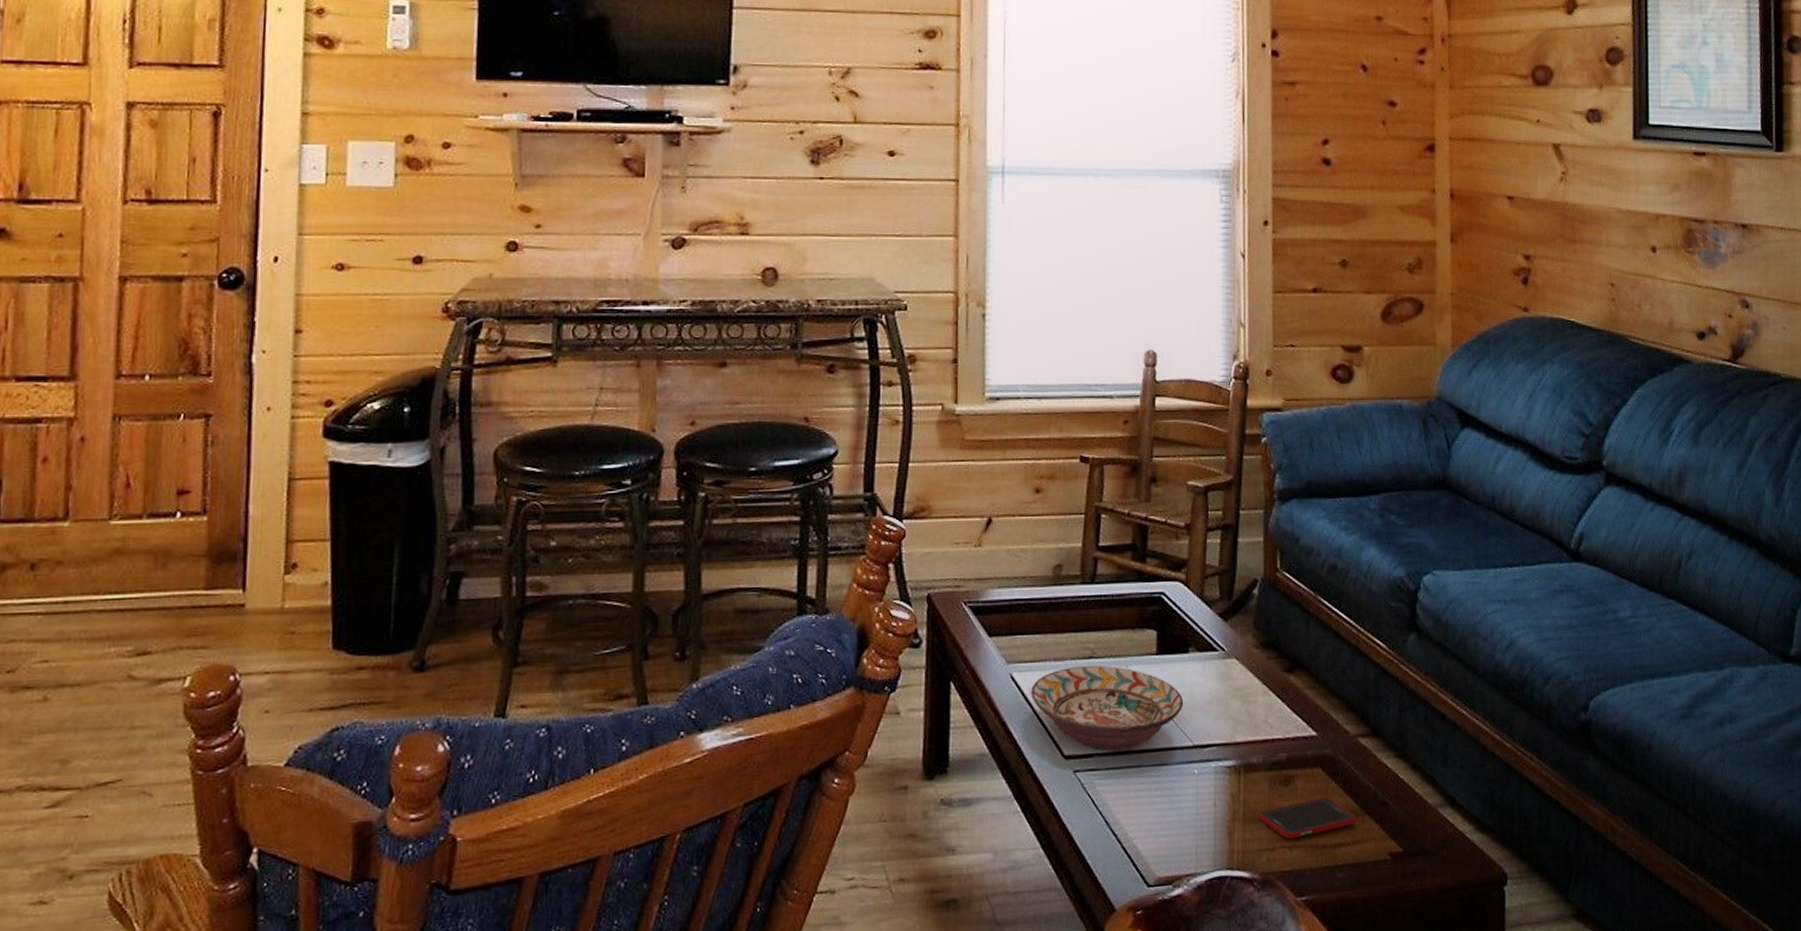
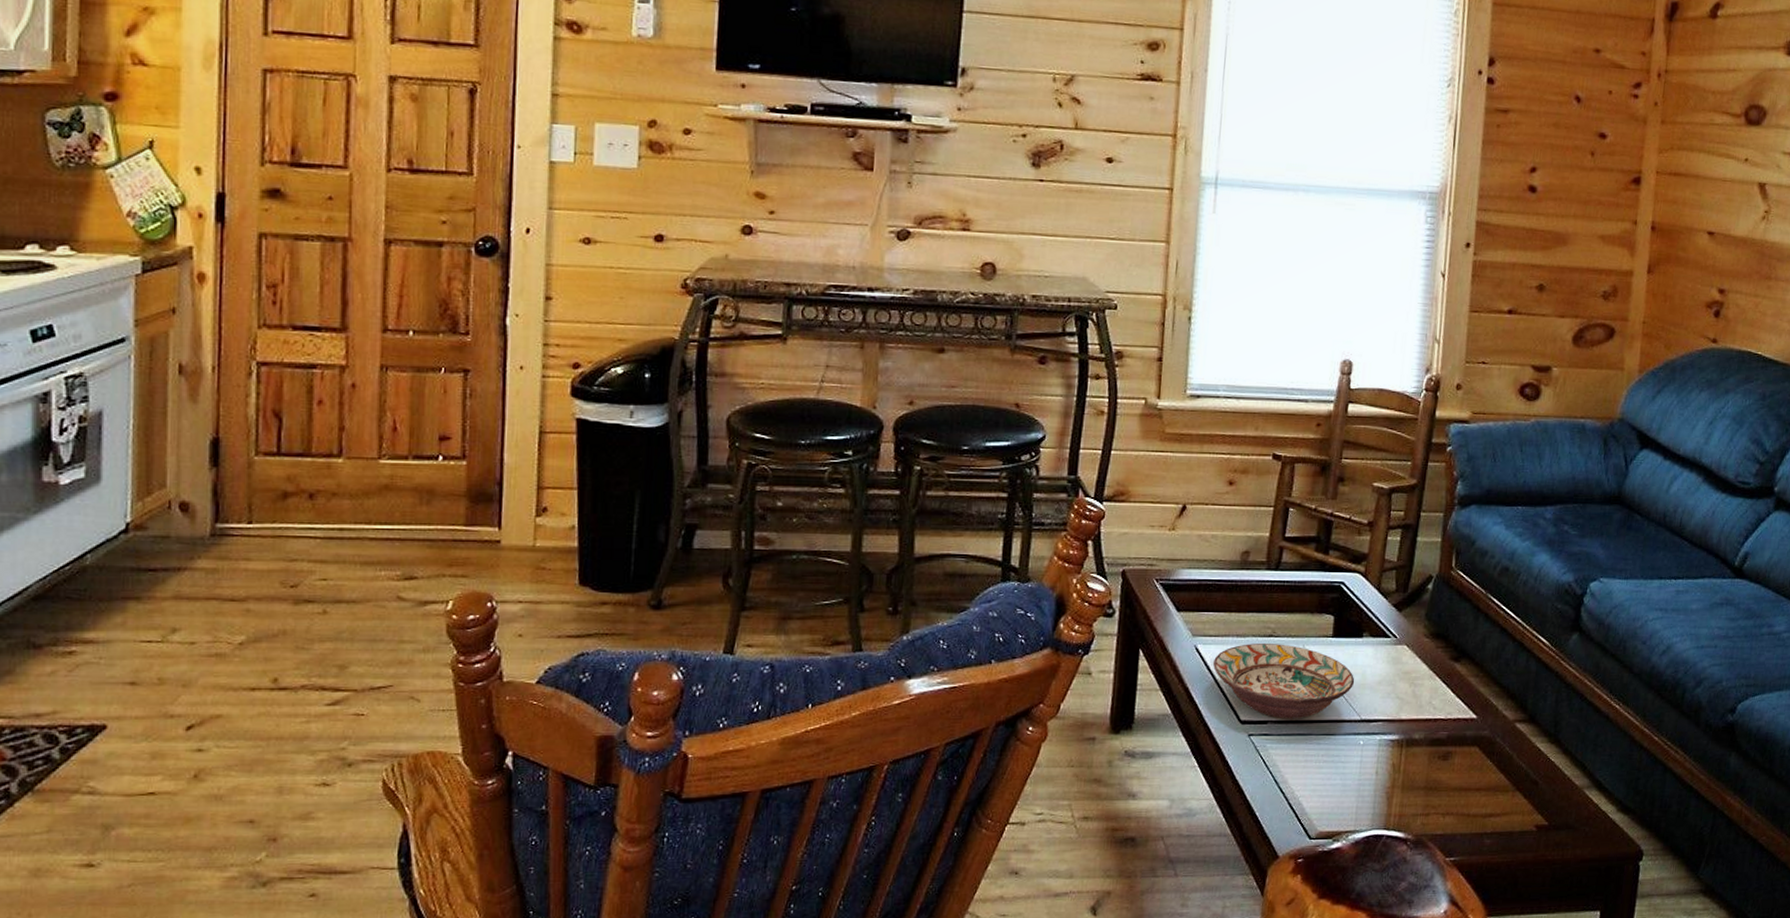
cell phone: present [1259,797,1357,840] -> none [1417,772,1508,807]

